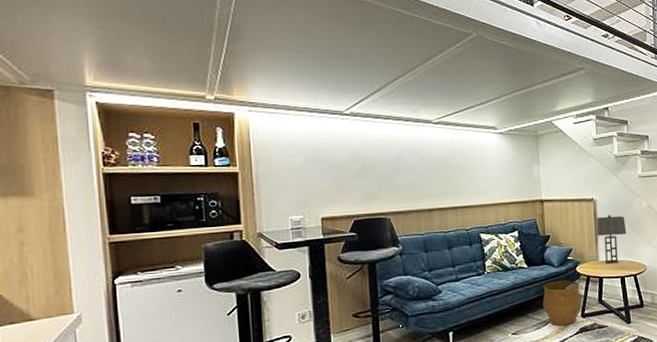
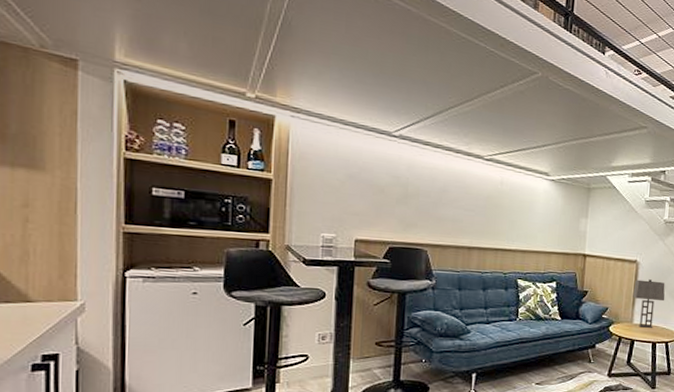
basket: present [542,279,582,327] -> none [570,337,611,384]

